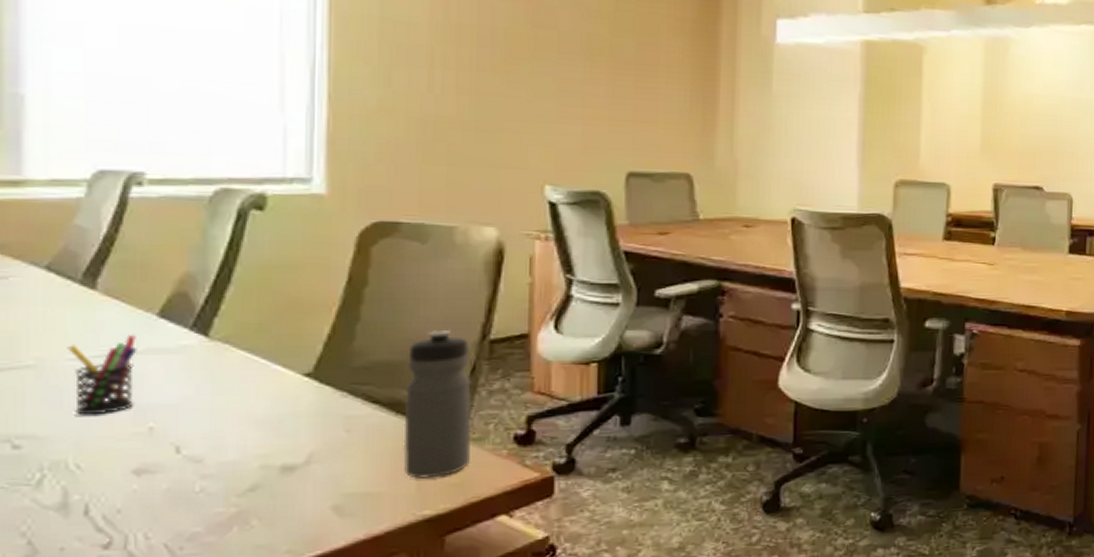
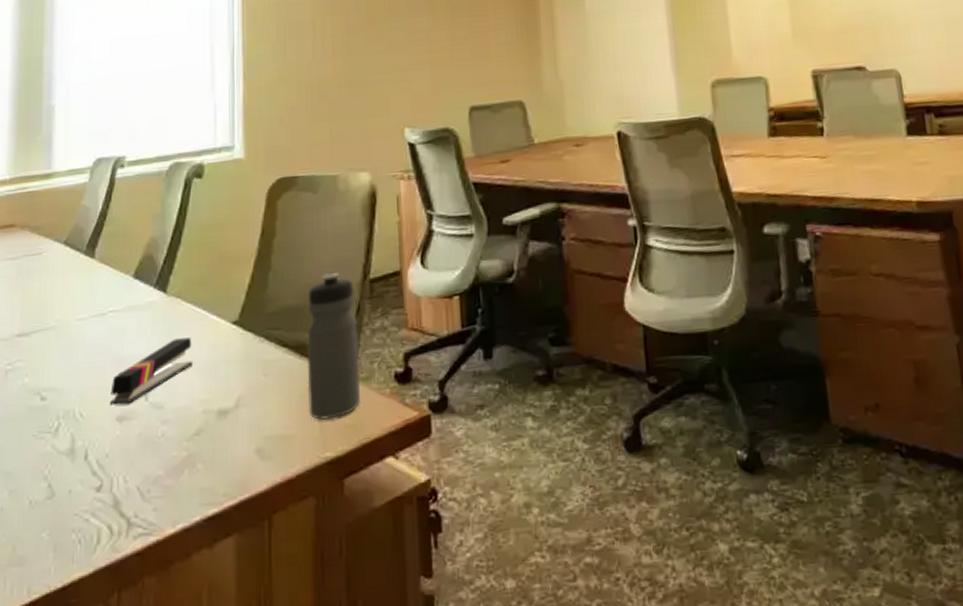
pen holder: present [67,335,138,415] -> none [76,295,120,369]
stapler: none [123,388,246,457] -> present [110,337,192,406]

